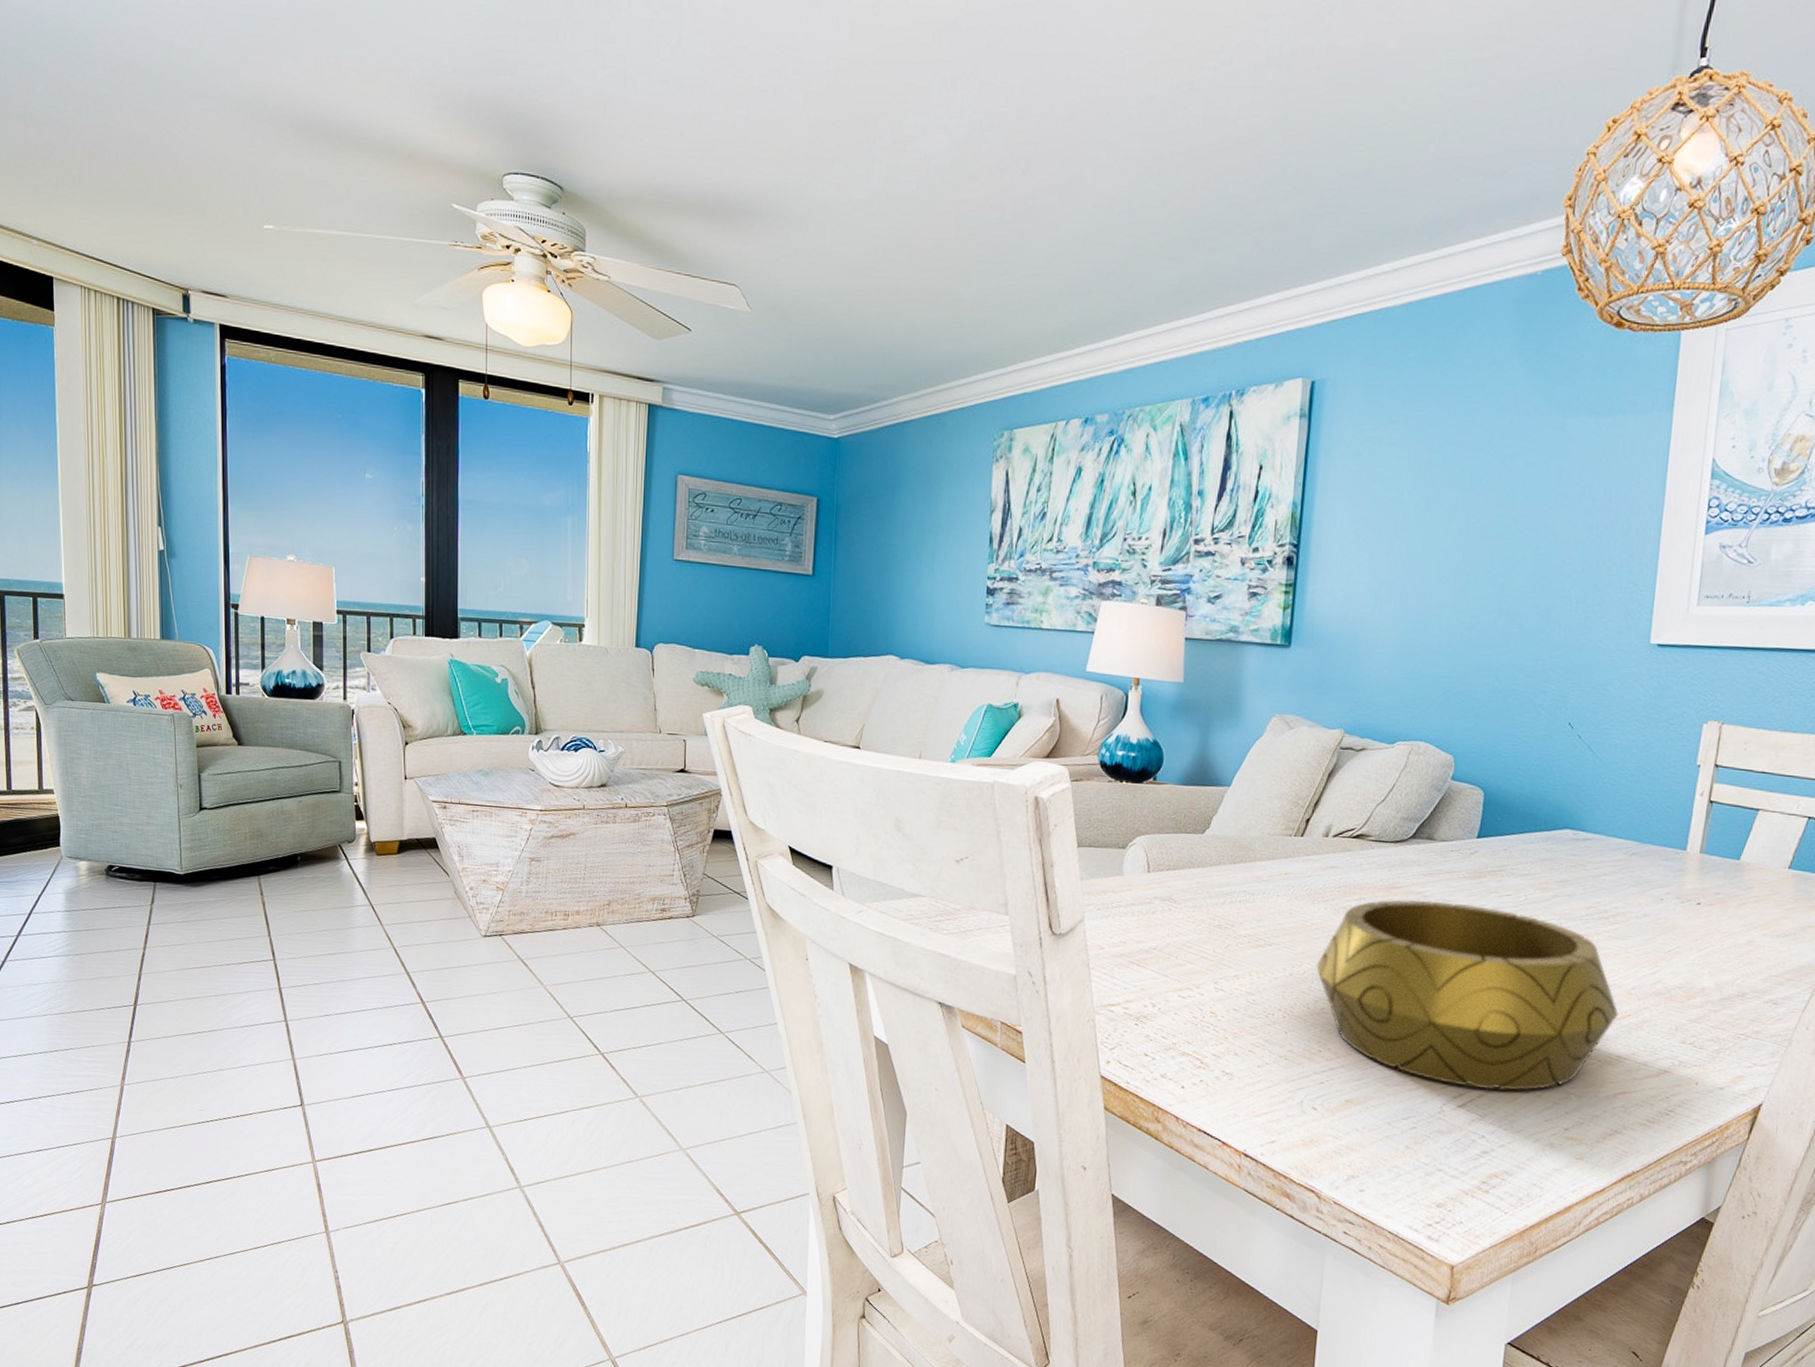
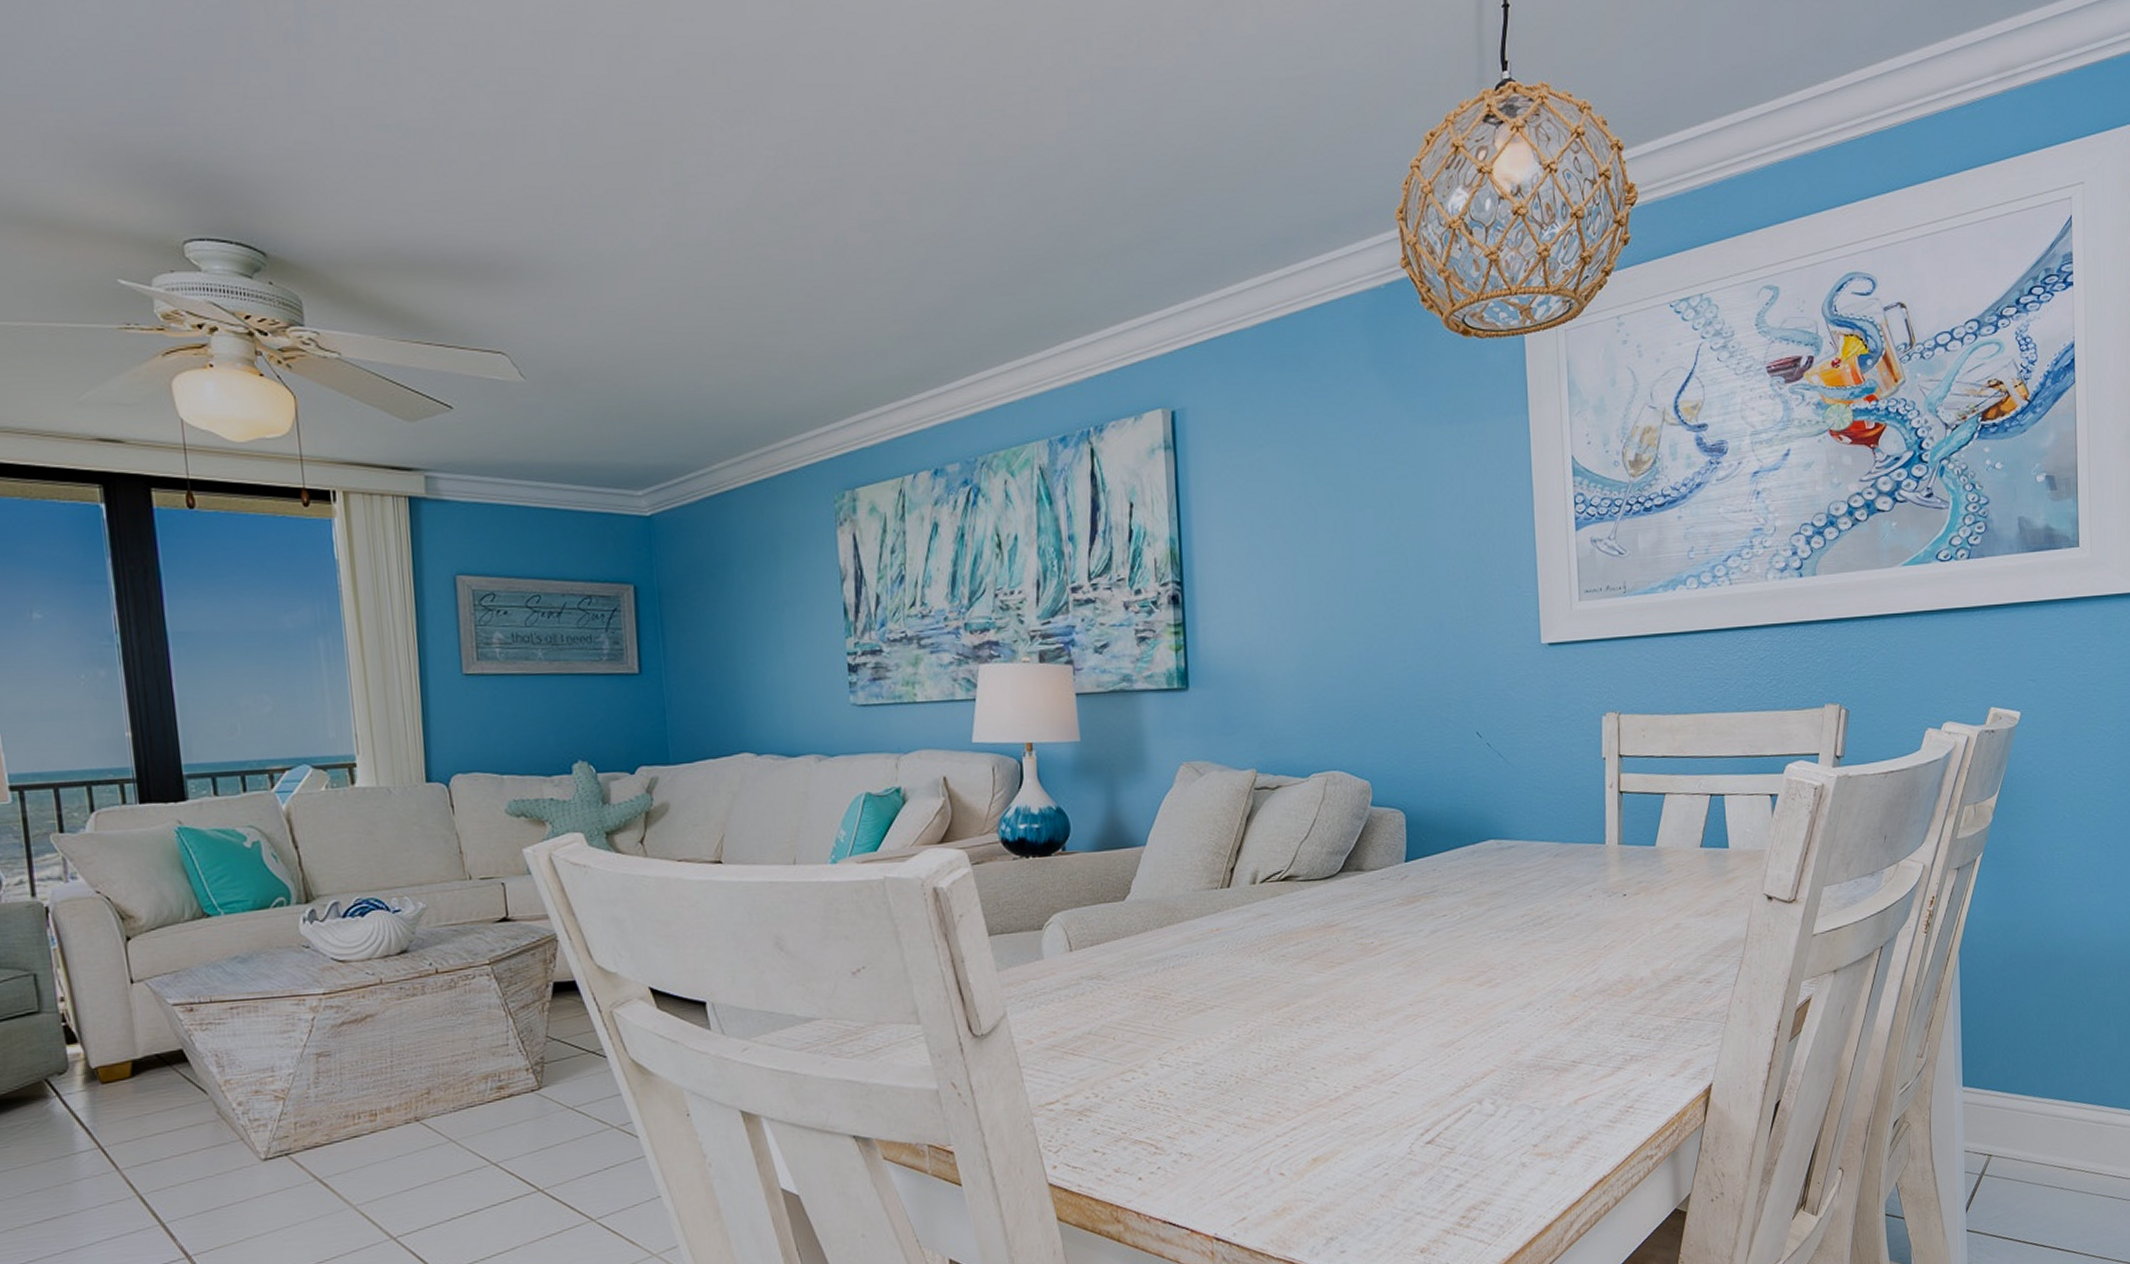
decorative bowl: present [1316,899,1618,1091] -> none [1262,931,1567,1122]

